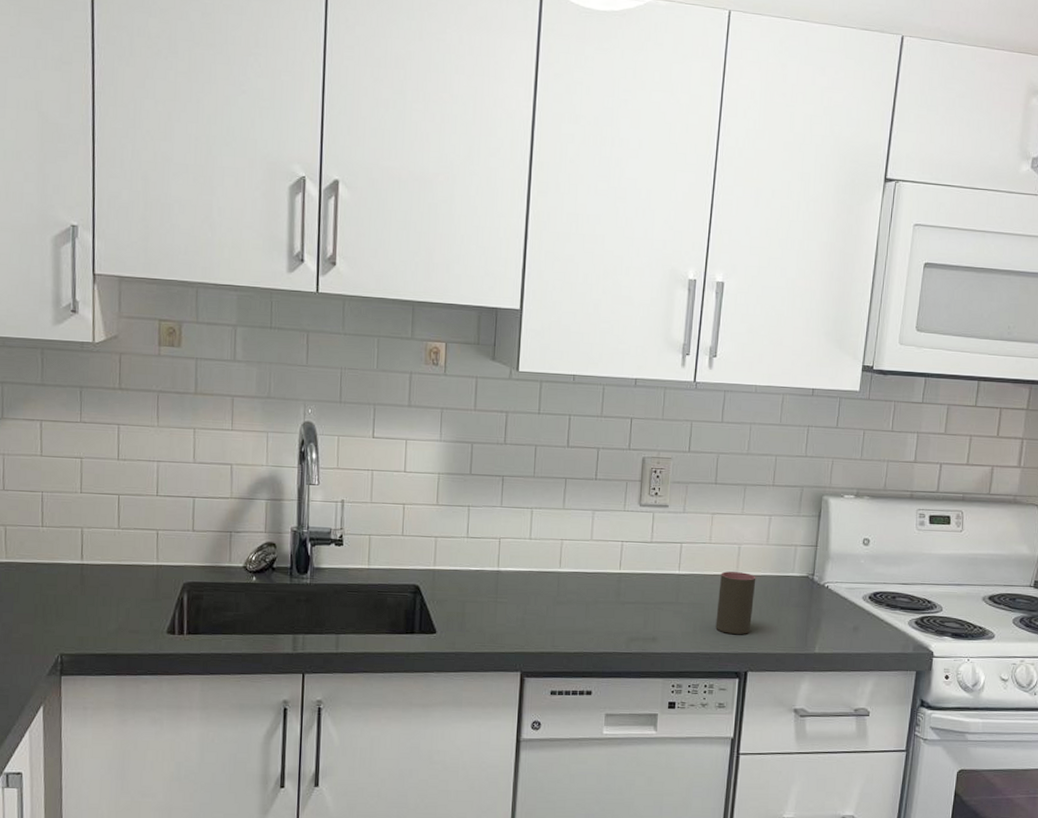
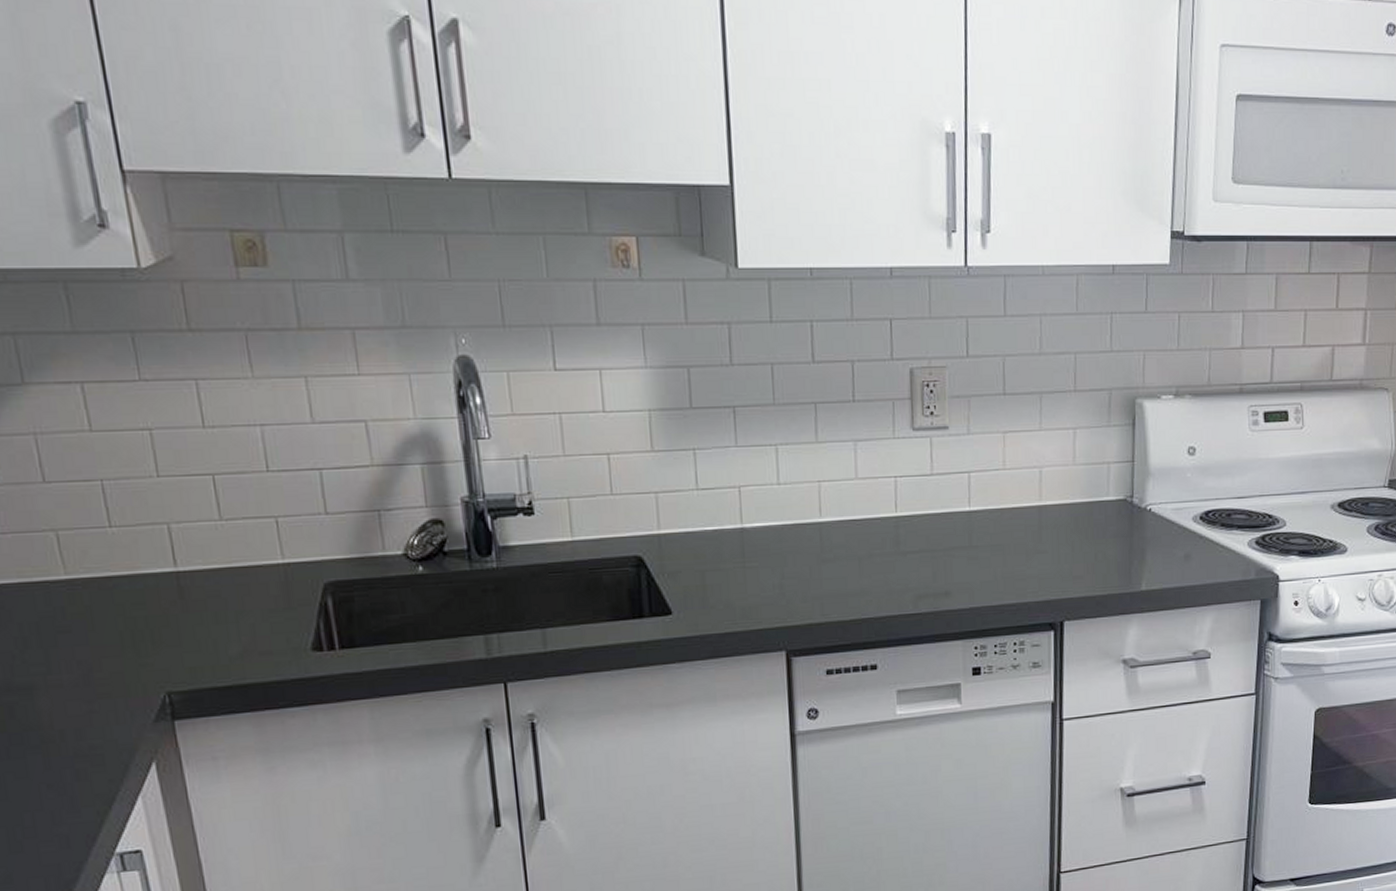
cup: present [715,571,756,634] -> none [1020,501,1065,578]

